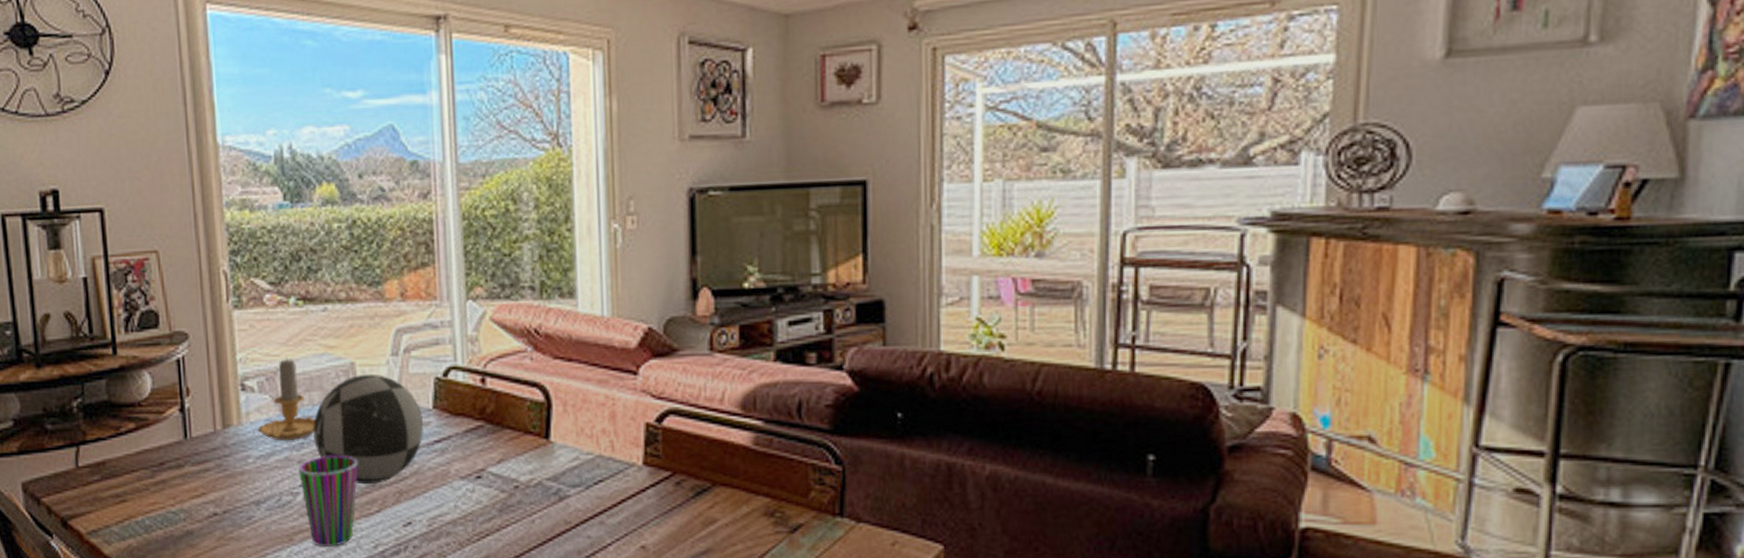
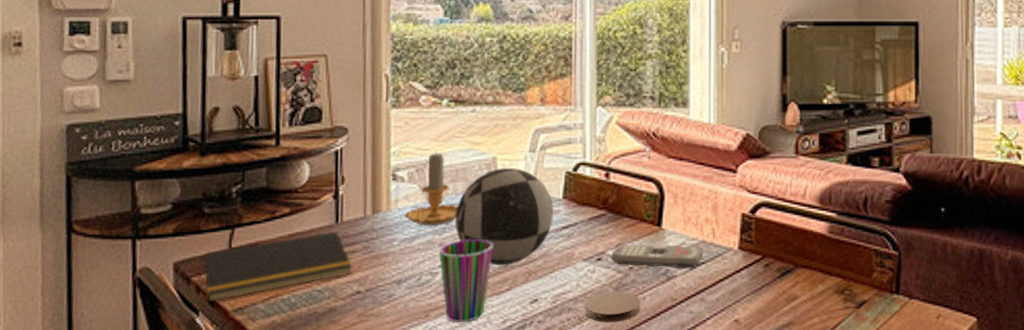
notepad: none [50,448,206,525] -> present [200,231,352,303]
coaster: none [465,513,530,548] -> present [584,291,641,322]
remote control: none [493,460,601,486] -> present [612,244,703,267]

